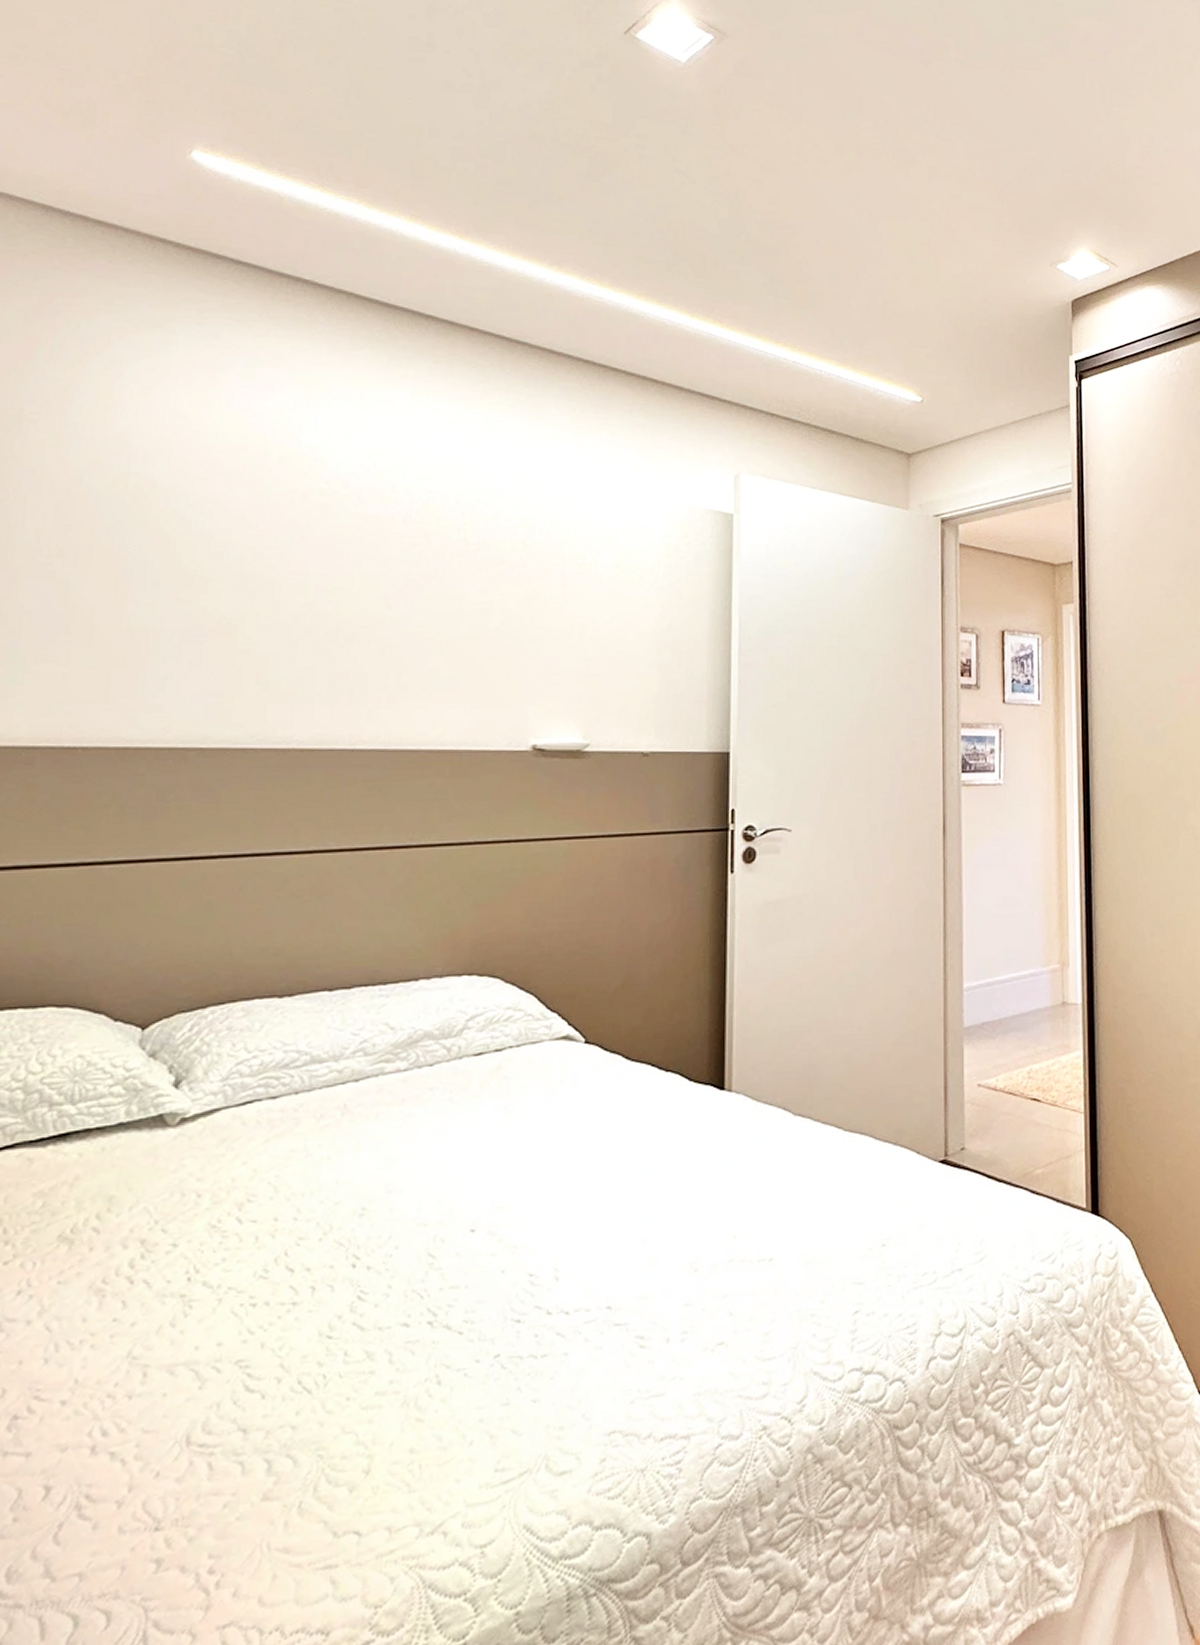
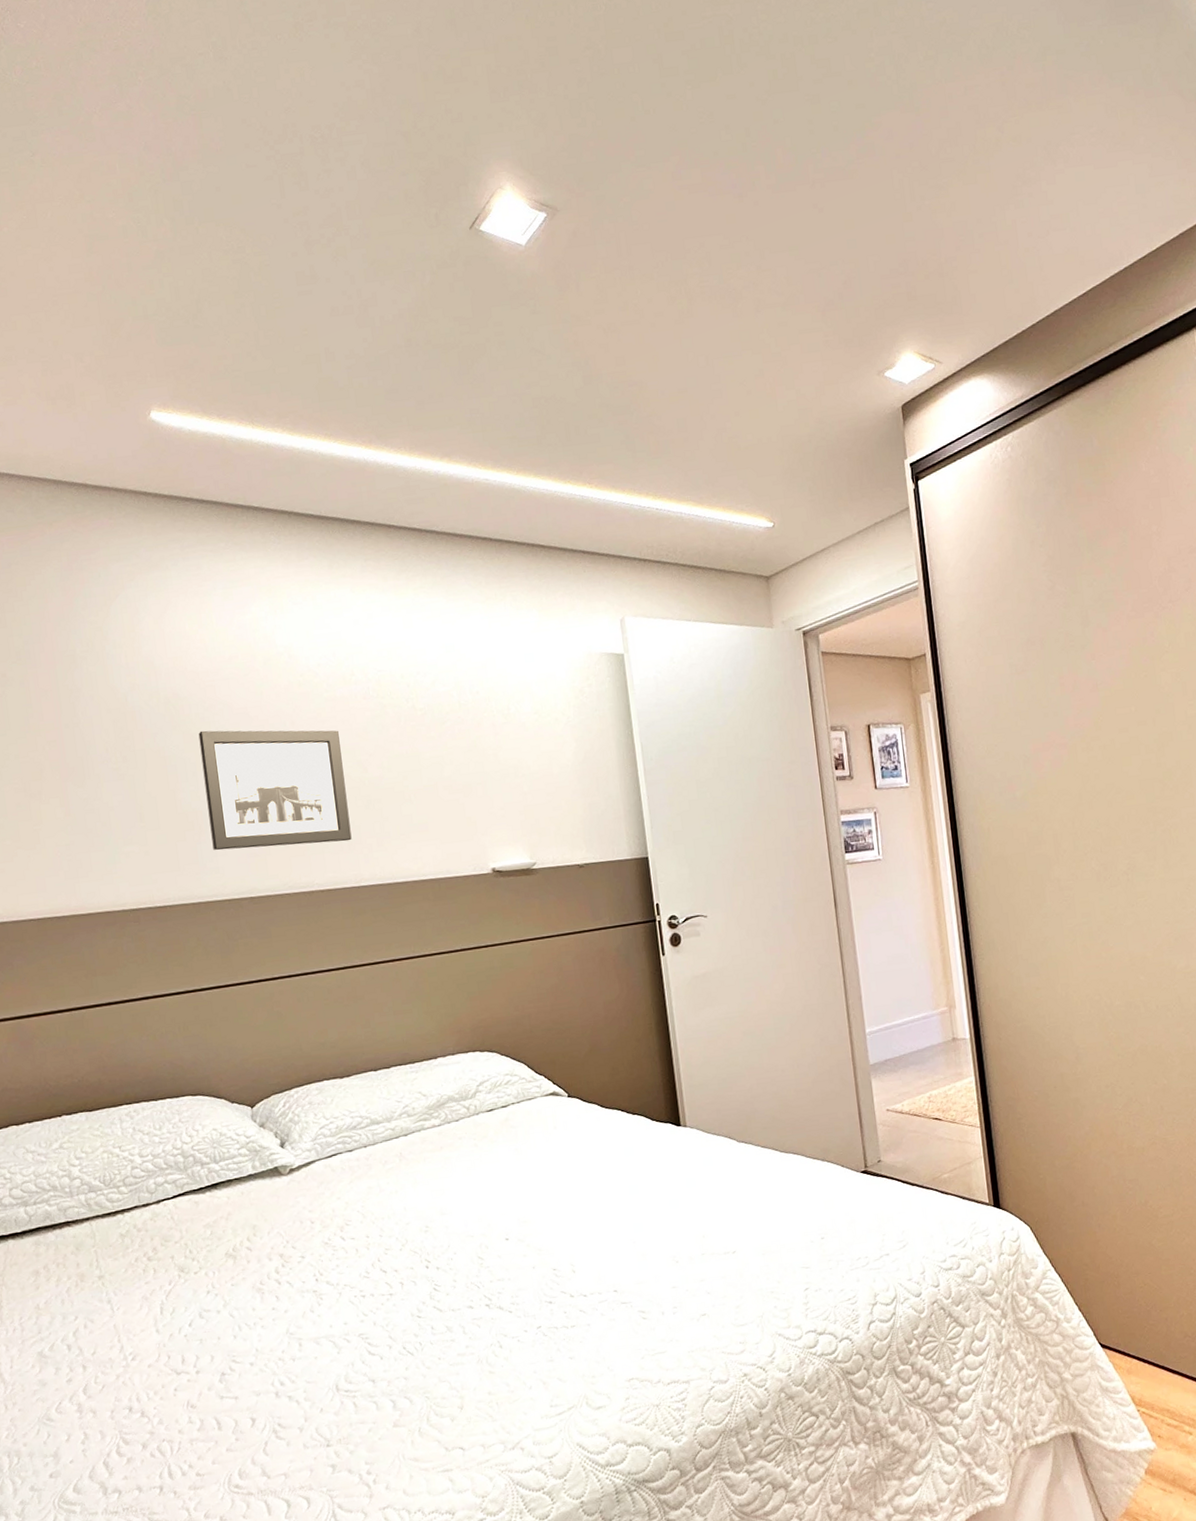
wall art: none [161,531,362,691] -> present [198,730,352,851]

